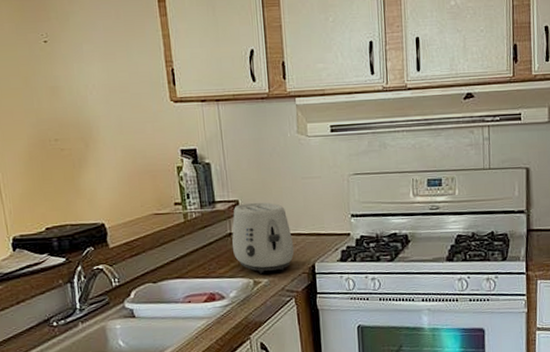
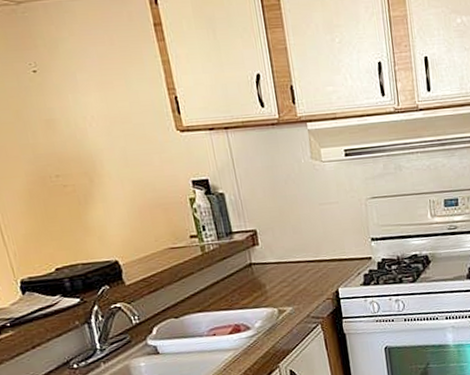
toaster: present [232,202,295,274] -> none [251,230,317,302]

